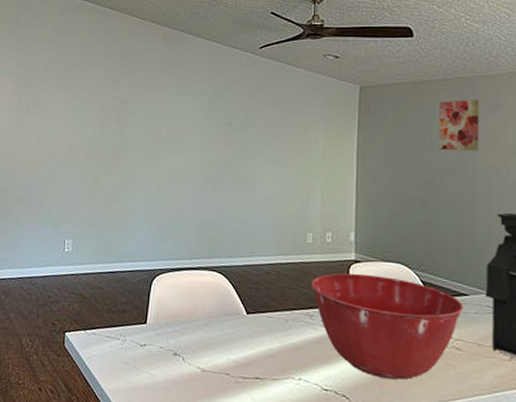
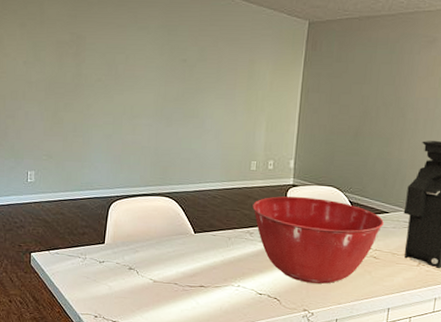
wall art: present [438,99,479,151] -> none [376,34,418,84]

